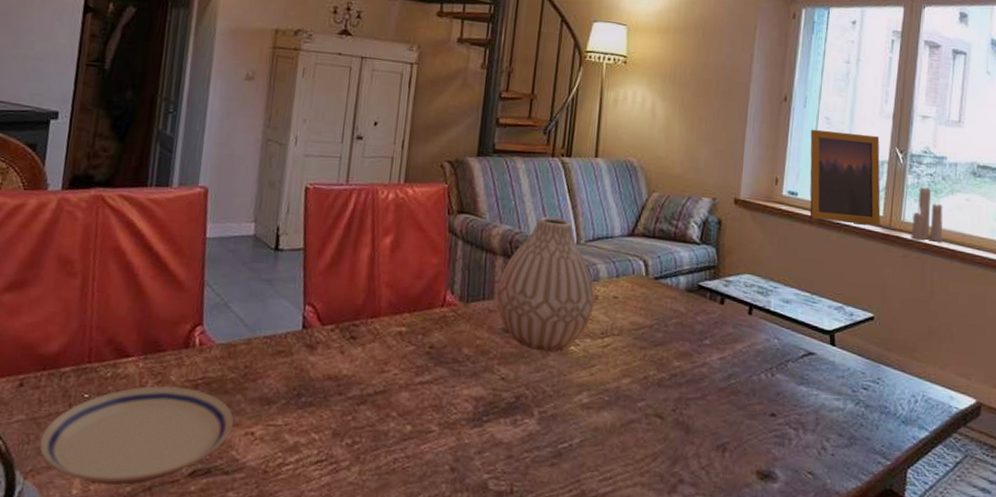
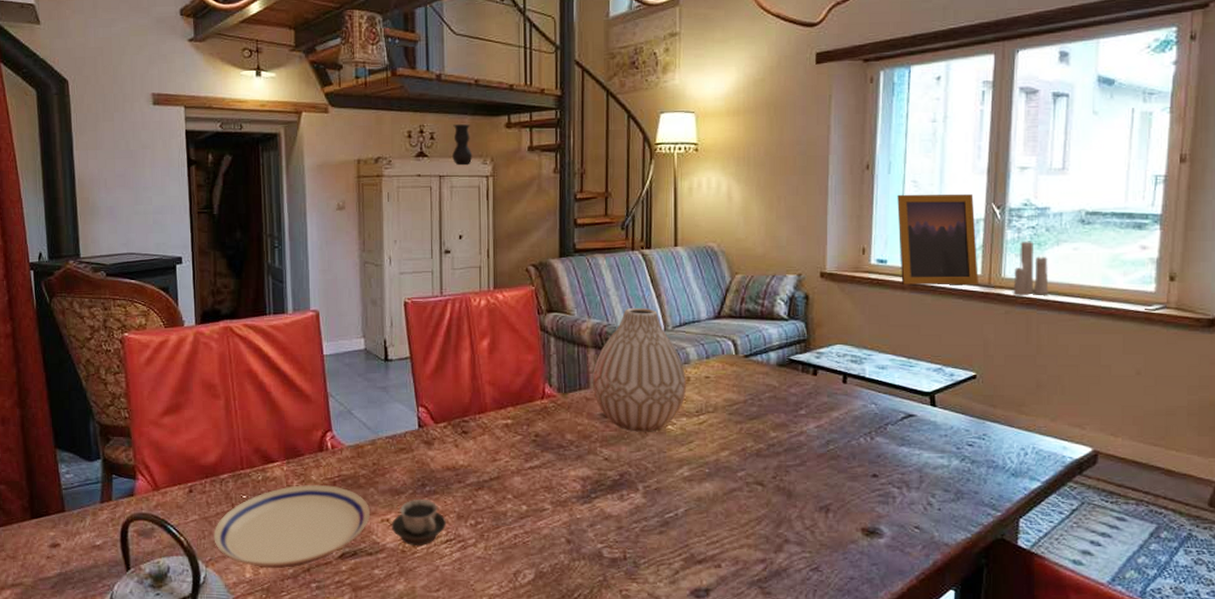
cup: none [255,411,319,467] -> present [391,500,446,547]
vase: none [377,6,402,50] -> present [452,124,473,166]

